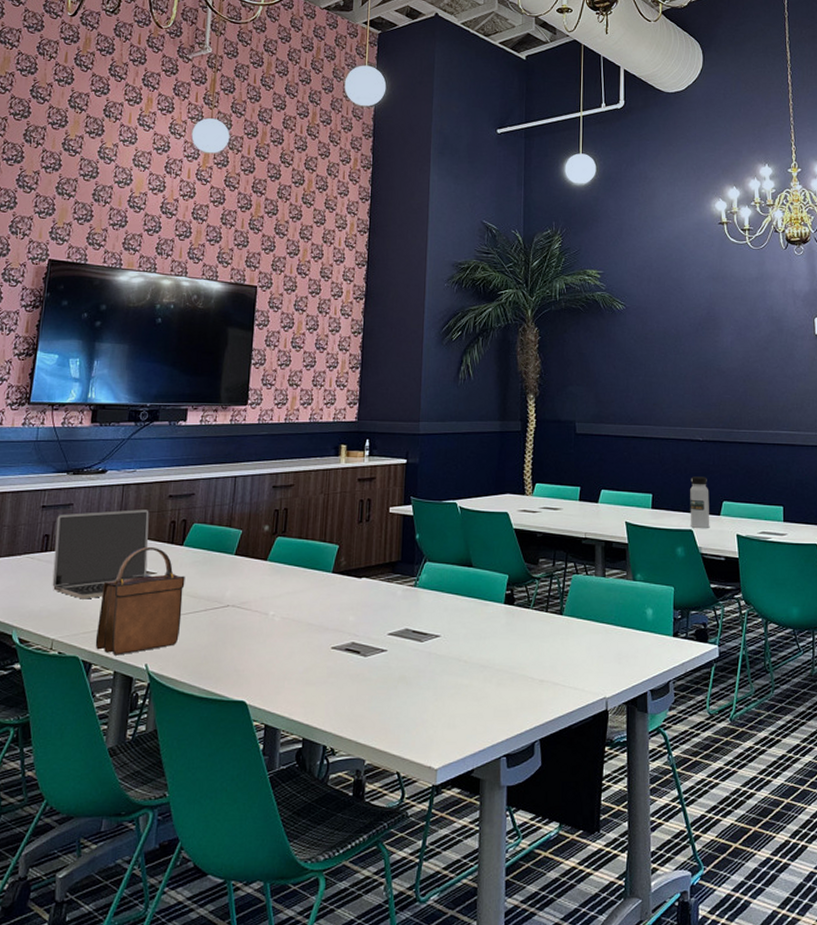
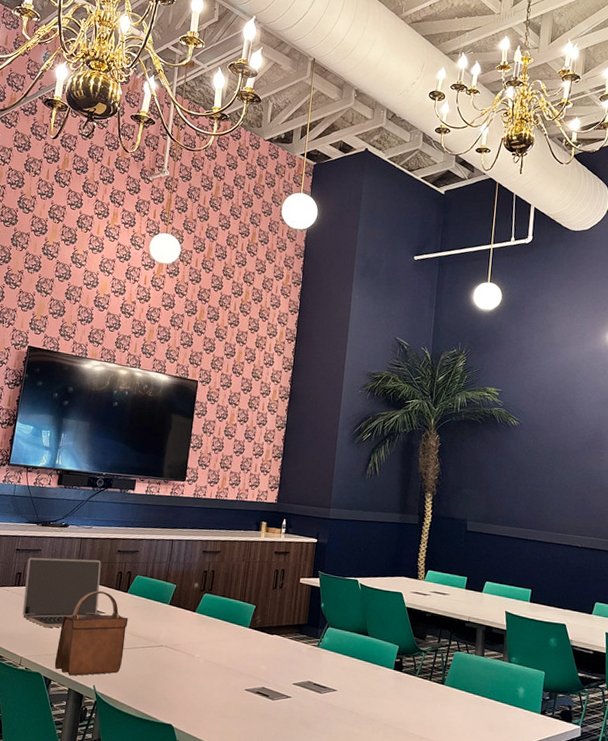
water bottle: present [690,476,710,529] -> none [564,578,584,625]

